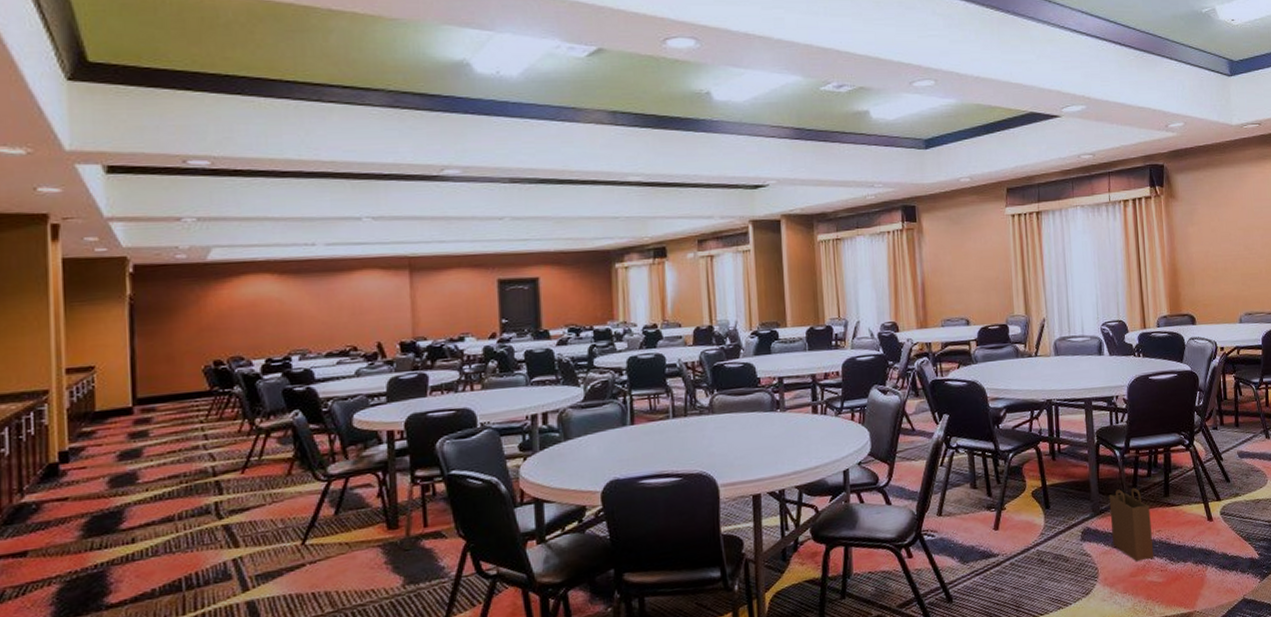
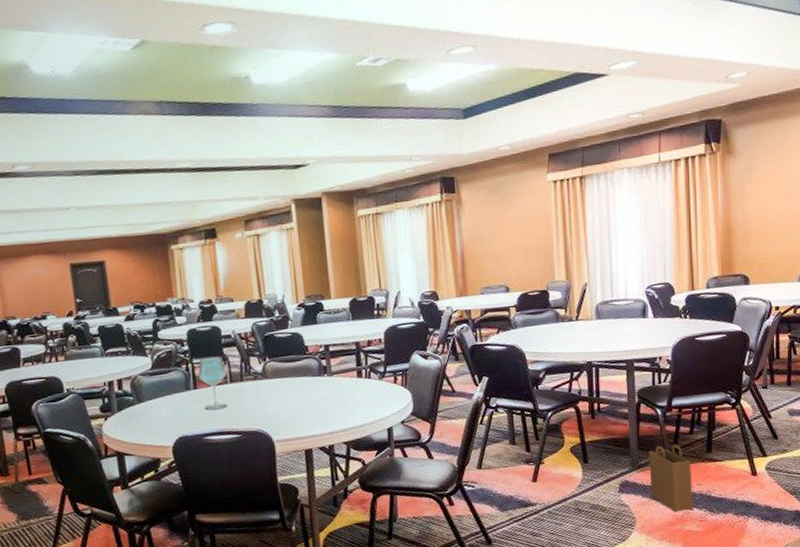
wine glass: none [637,387,669,450] -> present [198,356,227,410]

